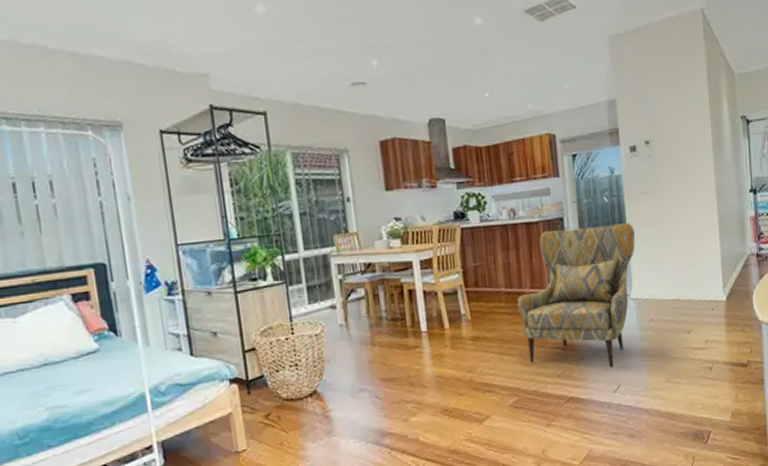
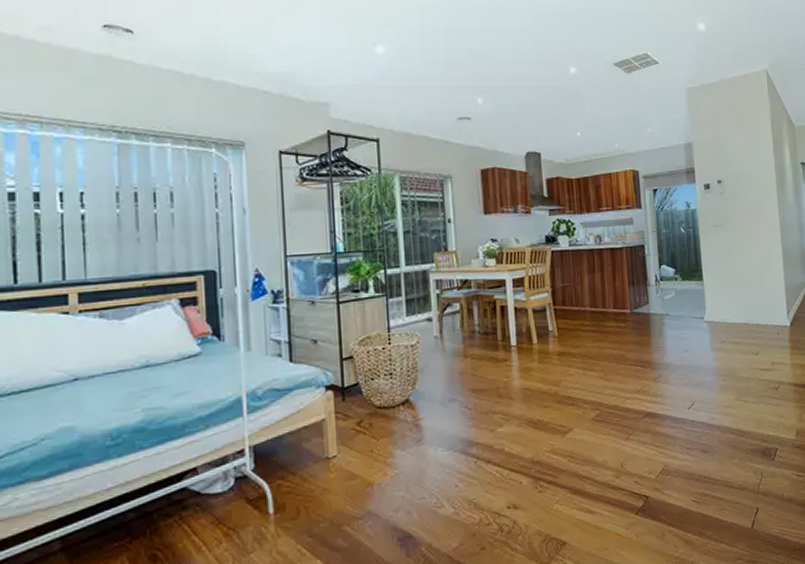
armchair: present [518,223,635,368] -> none [601,252,709,385]

